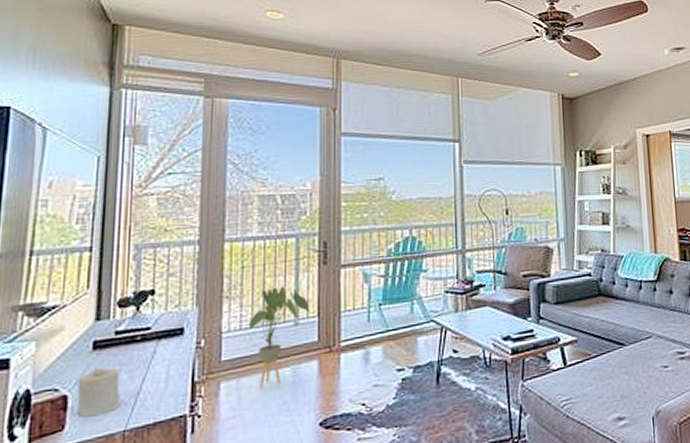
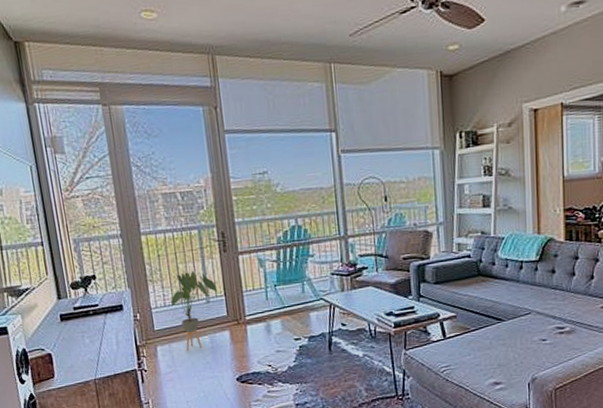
candle: present [77,368,121,418] -> none [55,334,89,369]

